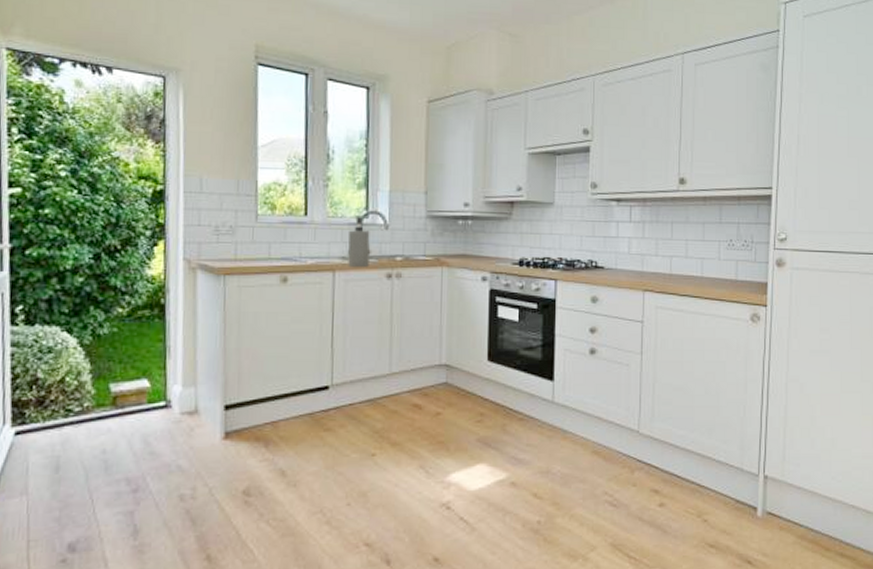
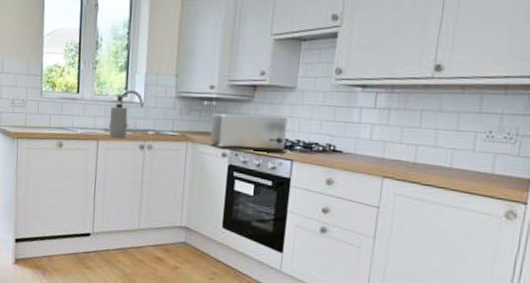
toaster: none [468,233,548,273] -> present [210,113,288,153]

